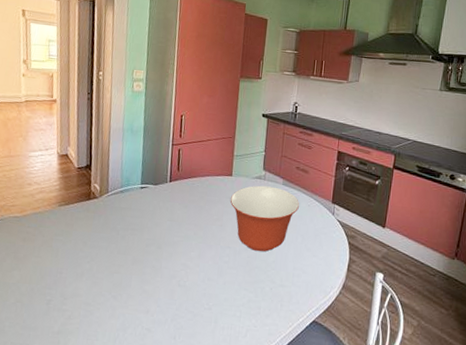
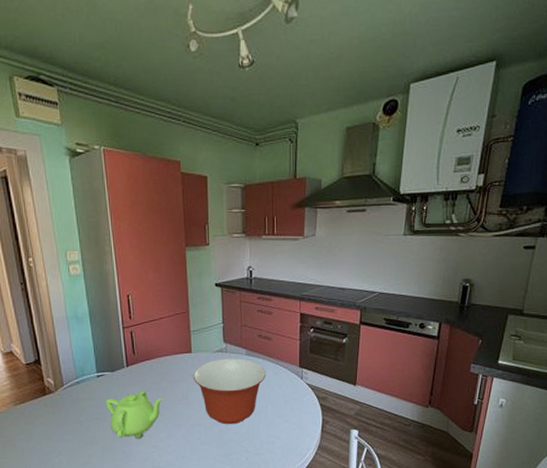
teapot: none [144,207,199,255] -> present [106,391,163,439]

